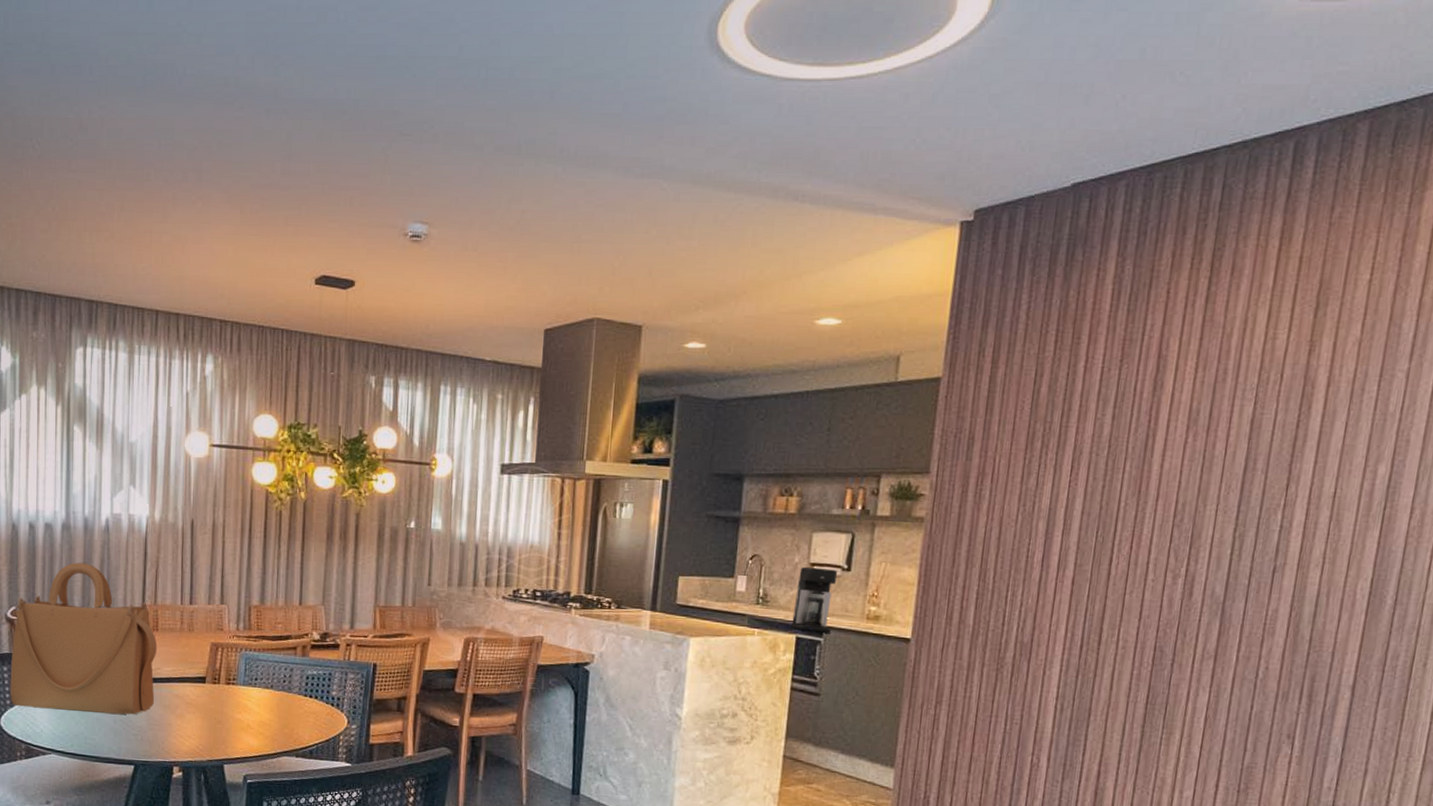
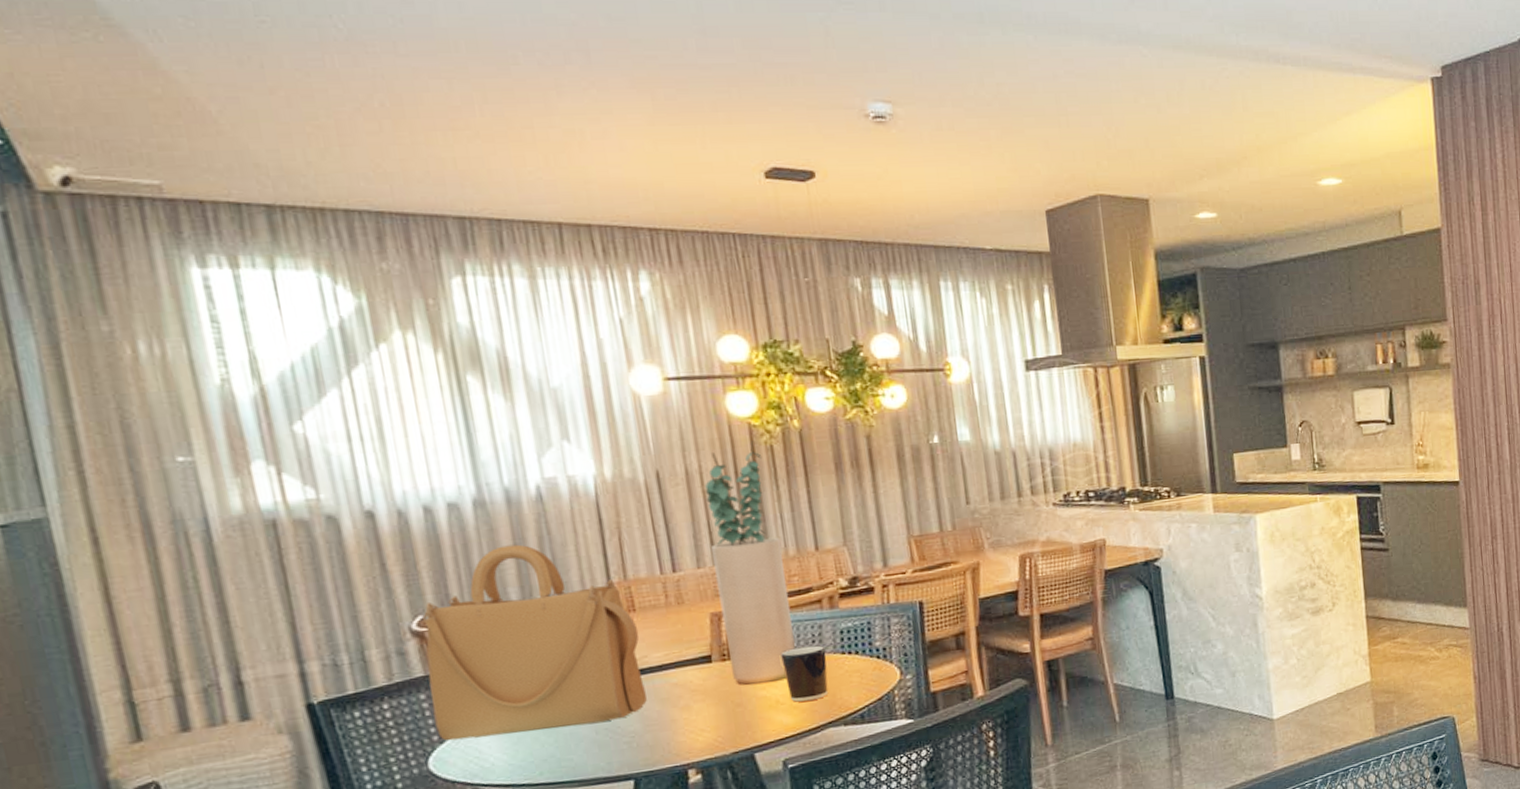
vase: none [219,505,274,709] -> present [705,441,795,685]
mug: none [257,684,293,730] -> present [780,645,829,702]
coffee maker: present [790,566,838,634] -> none [1348,425,1387,491]

